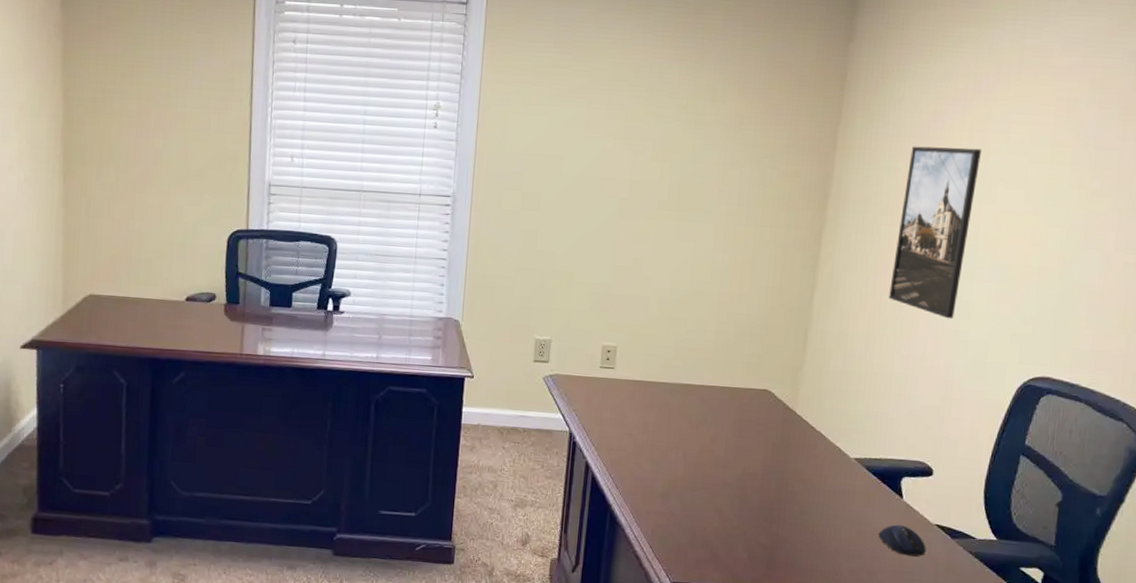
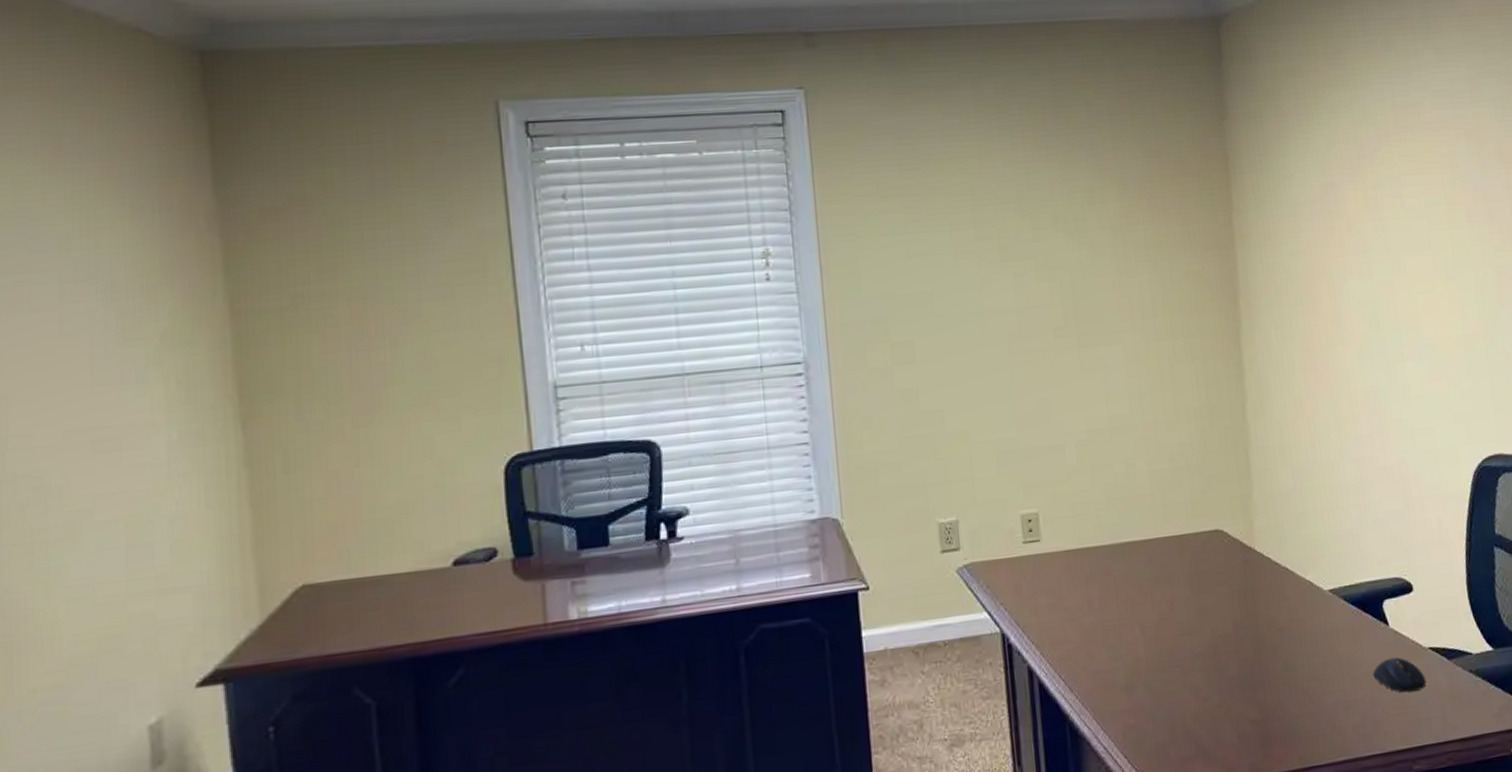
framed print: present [889,146,981,319] -> none [1311,217,1394,409]

